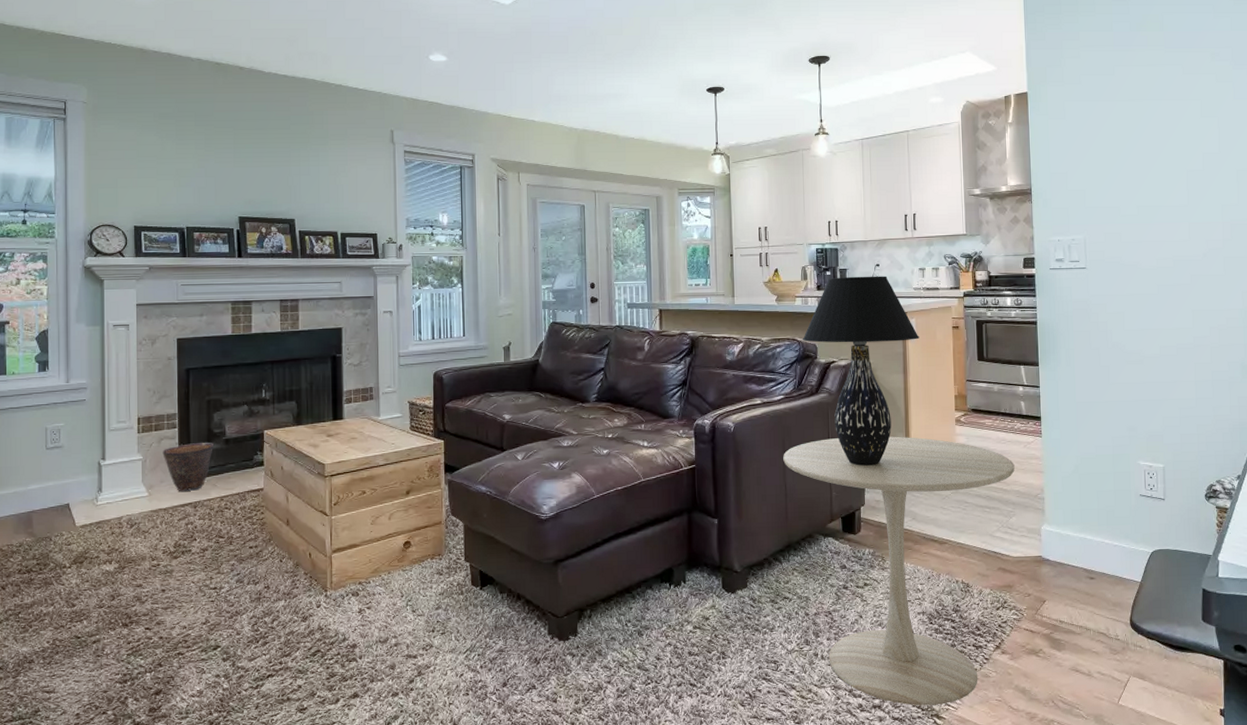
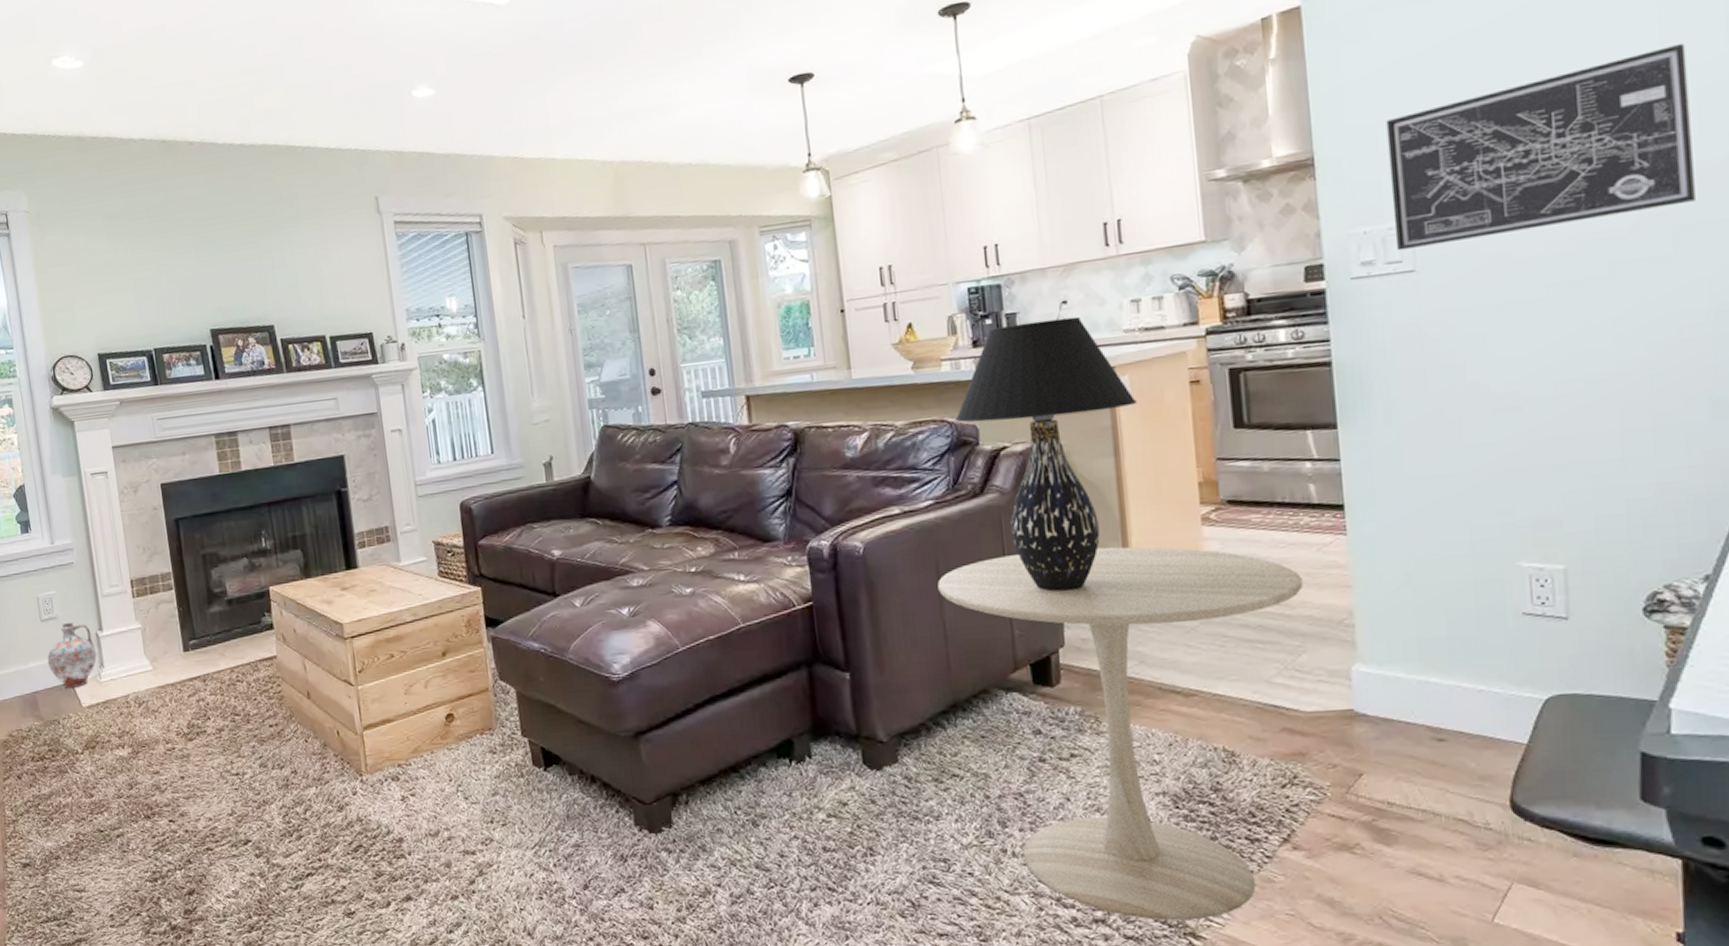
ceramic jug: none [47,451,96,510] -> present [47,622,97,689]
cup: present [162,443,213,491] -> none [161,604,216,663]
wall art: none [1073,148,1235,254] -> present [1386,42,1695,251]

